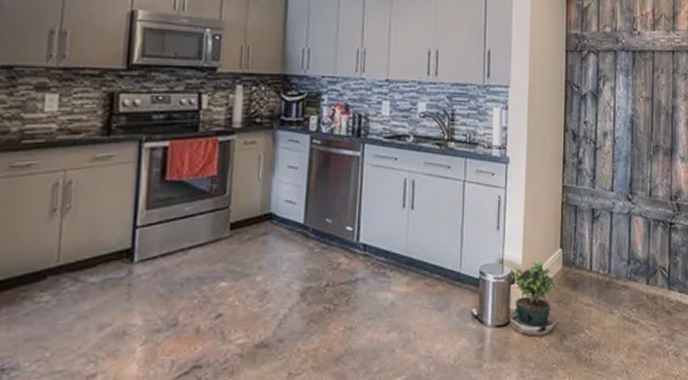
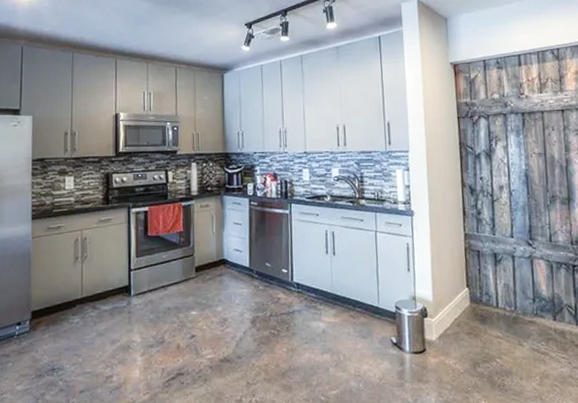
potted plant: present [508,260,556,347] -> none [423,298,468,372]

